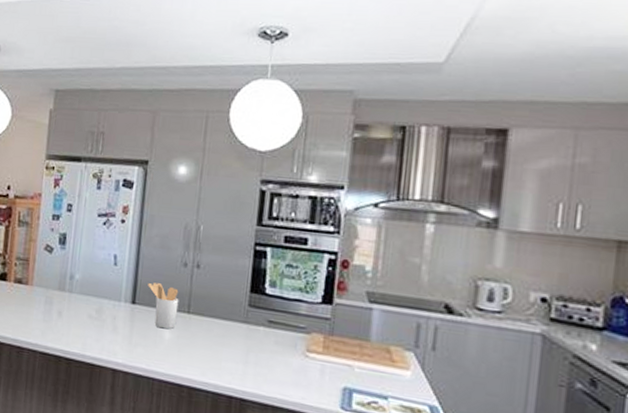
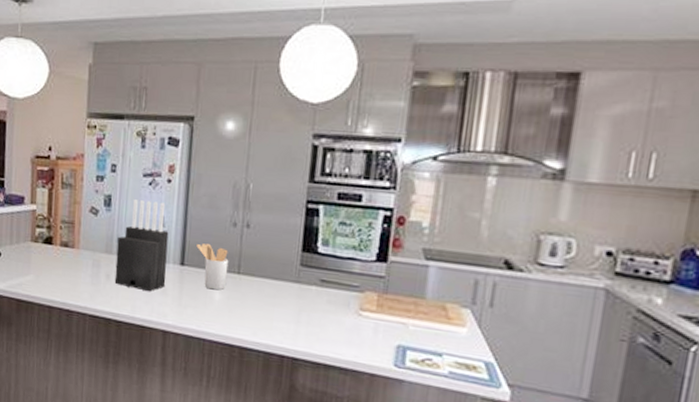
knife block: none [66,238,121,329] -> present [114,199,169,291]

